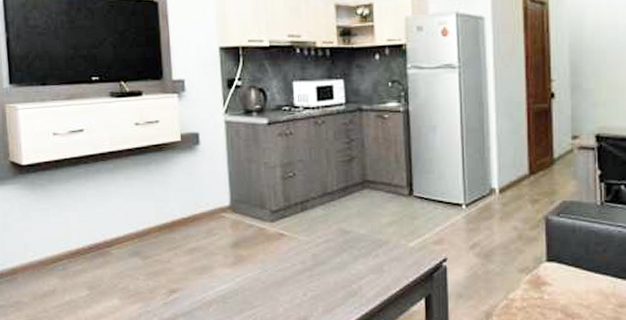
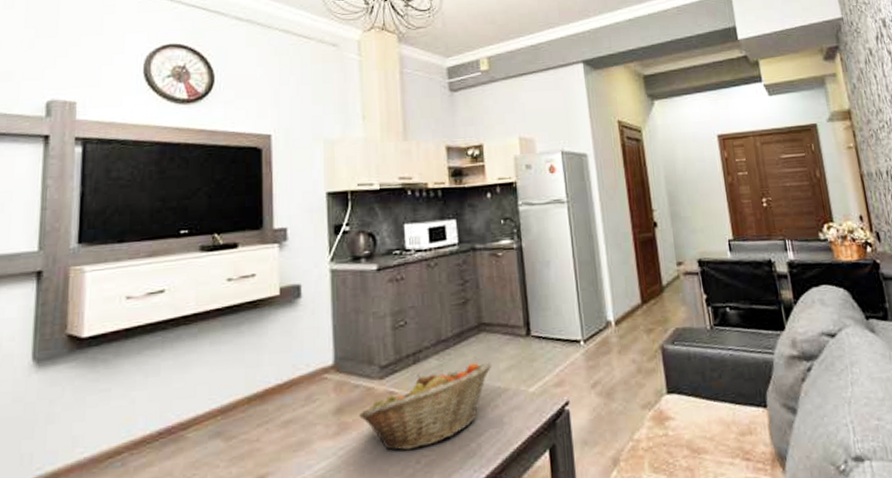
fruit basket: none [253,216,375,284] -> present [359,362,493,451]

